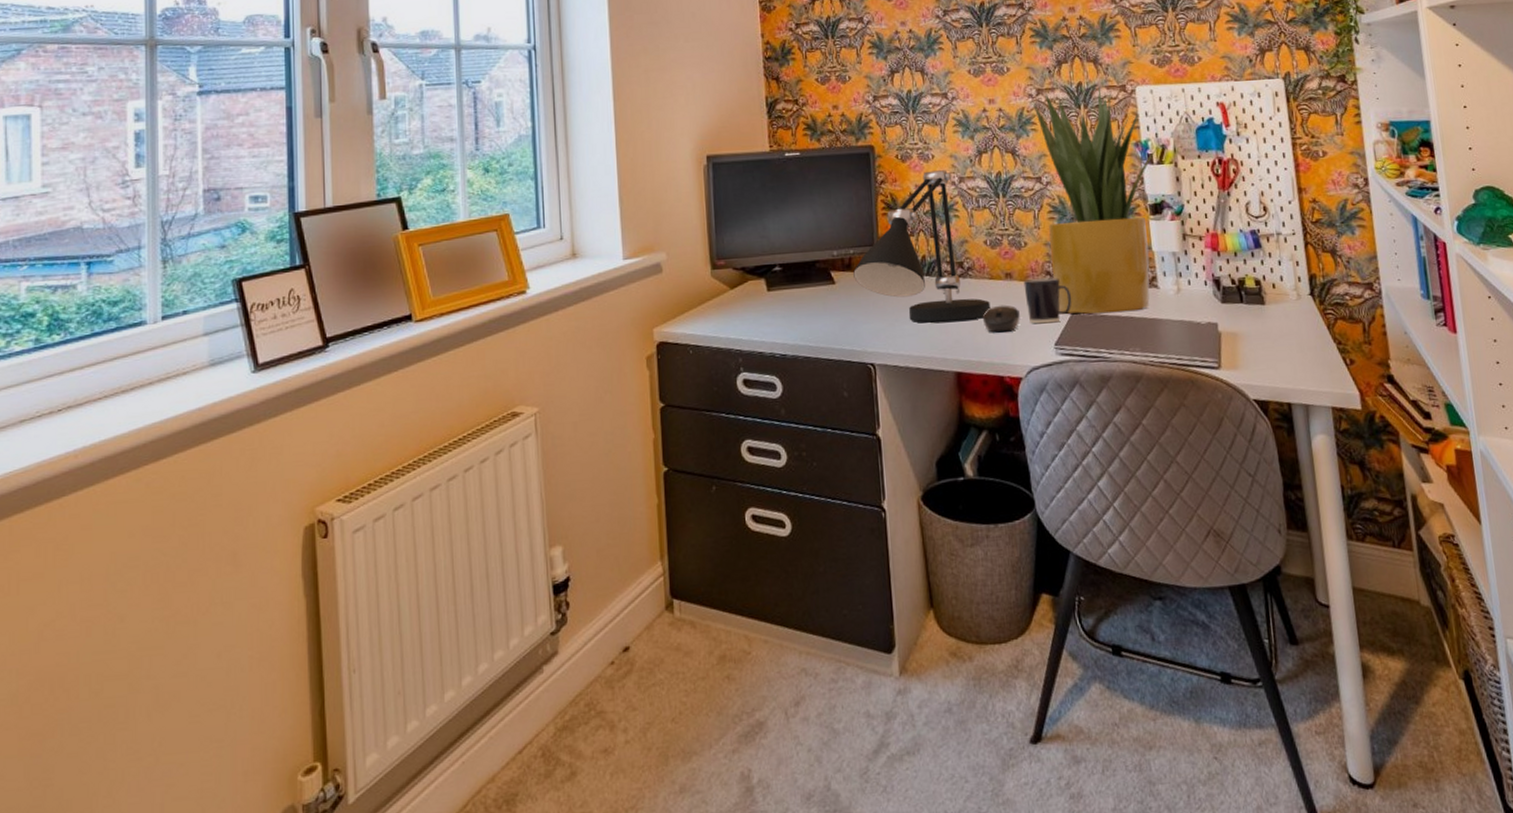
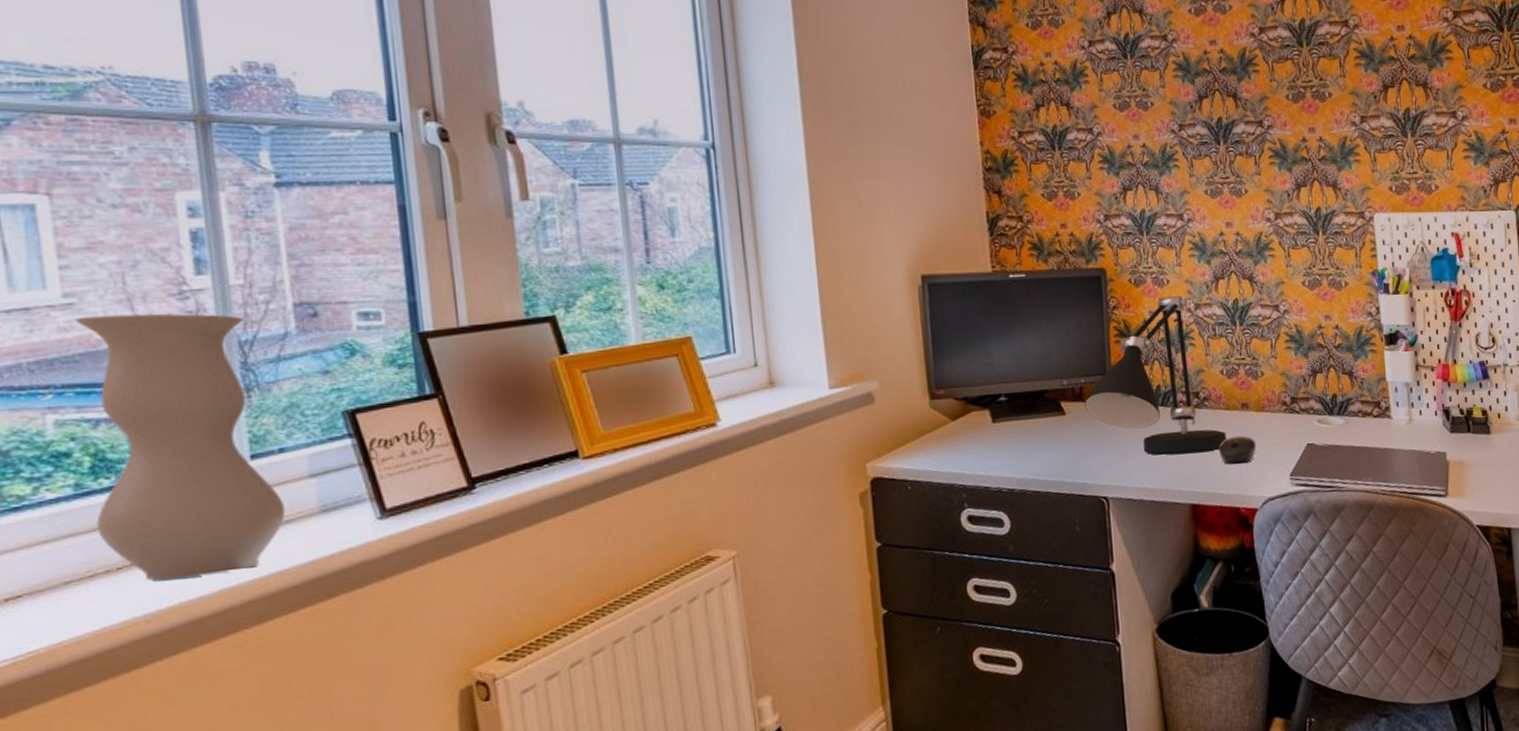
vase: none [47,199,184,421] -> present [74,313,286,581]
mug: present [1023,278,1072,324] -> none [1260,408,1308,455]
planter: present [1033,86,1161,314] -> none [1271,212,1397,445]

